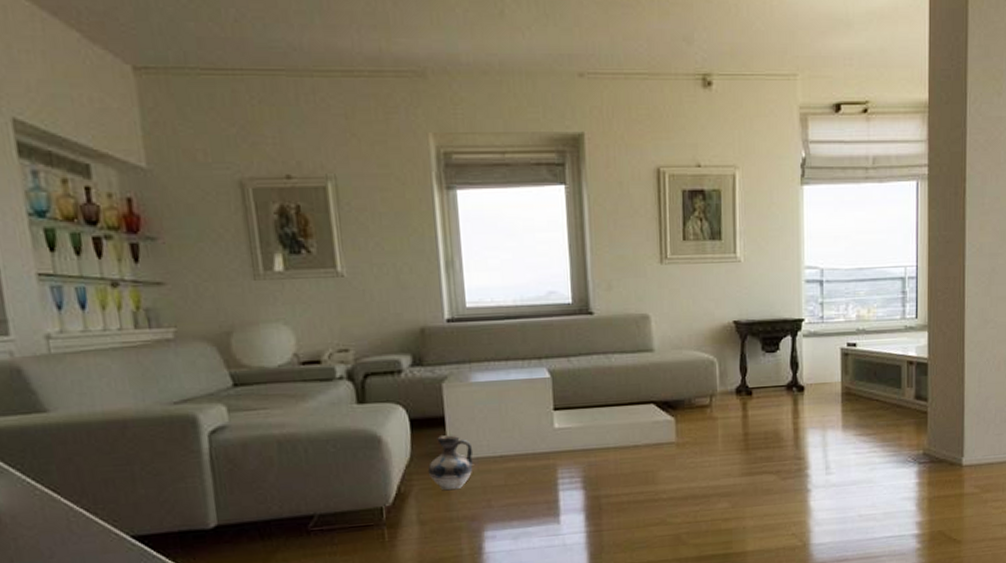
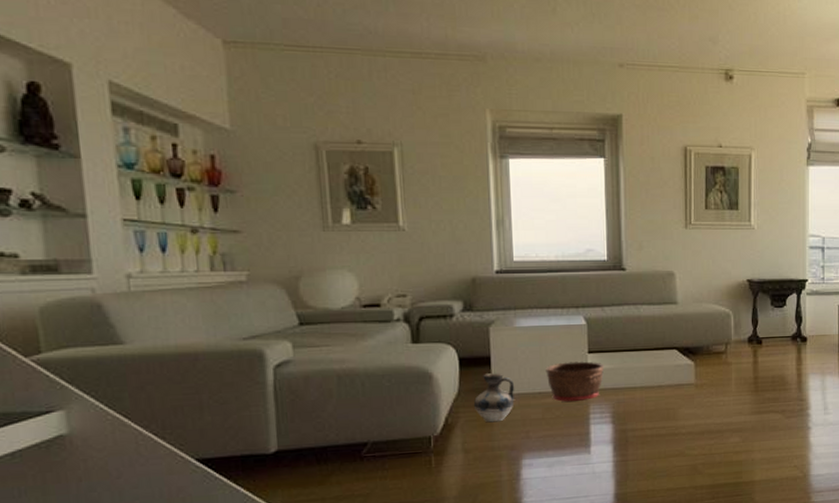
basket: none [506,419,573,466] -> present [545,361,605,402]

